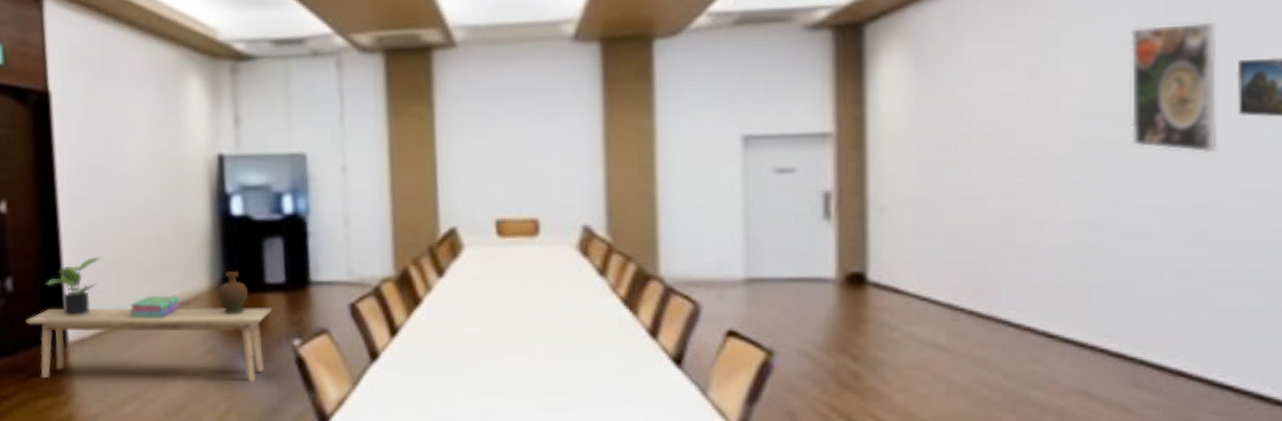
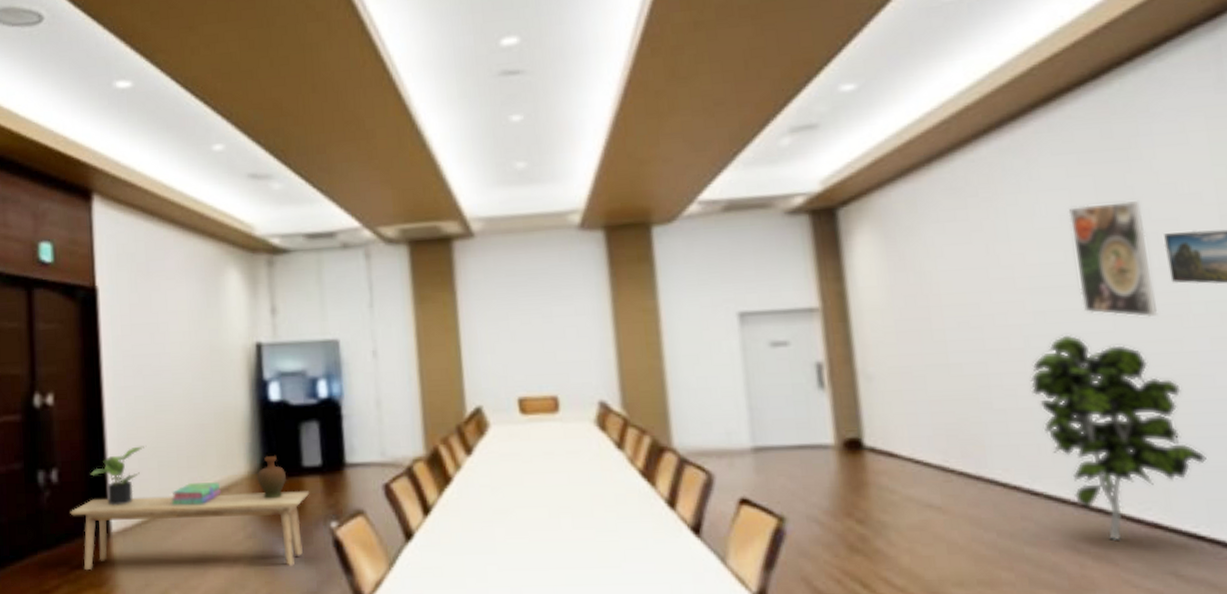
indoor plant: none [1061,169,1247,388] -> present [1030,334,1207,542]

